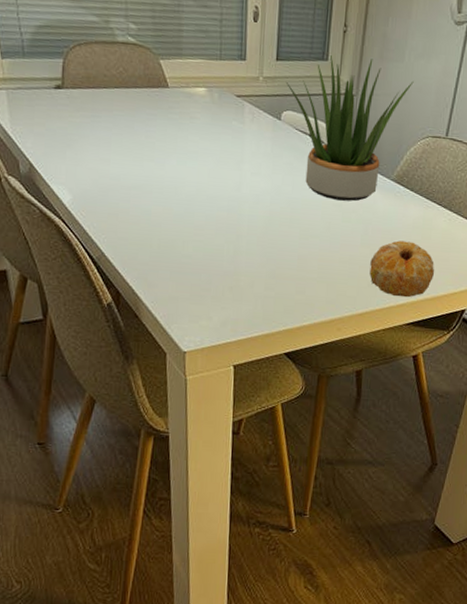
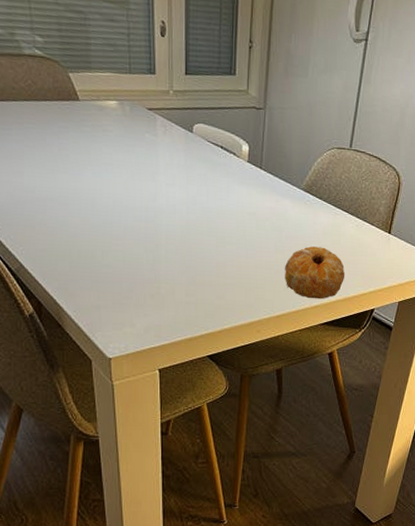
potted plant: present [285,55,414,201] -> none [195,70,318,210]

